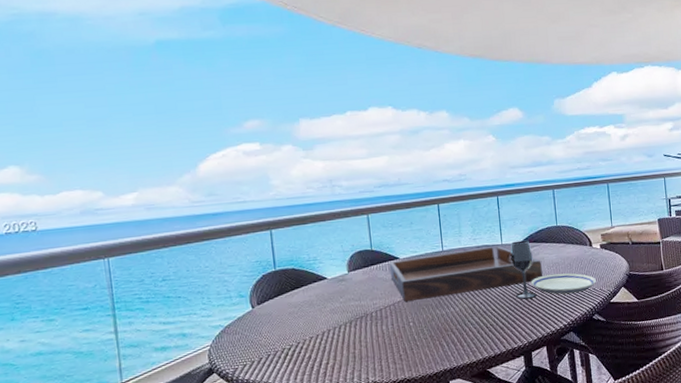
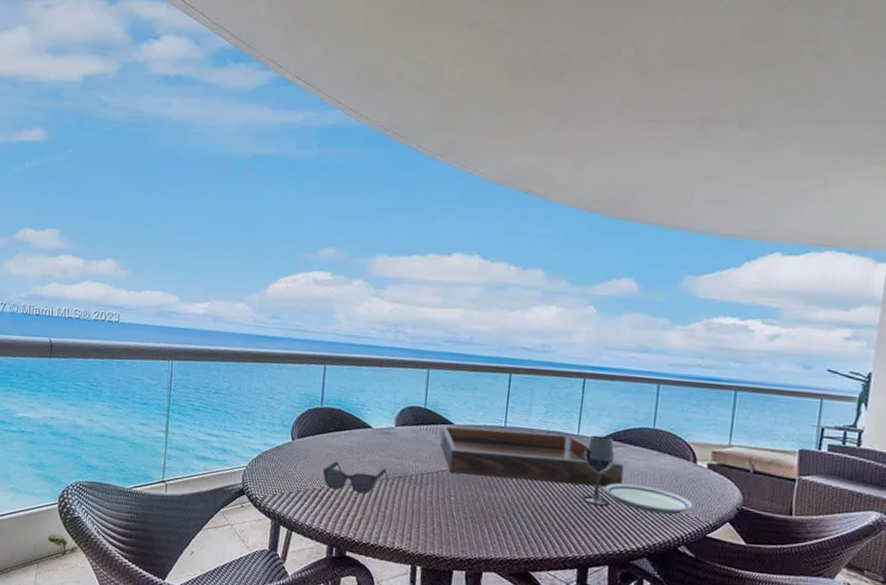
sunglasses: none [288,313,352,345] -> present [323,461,389,495]

